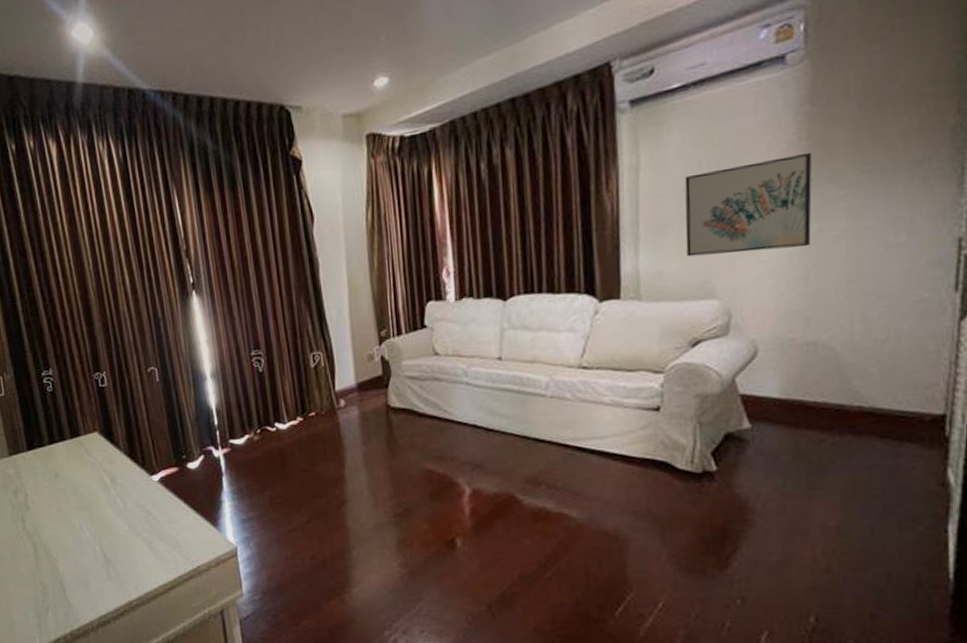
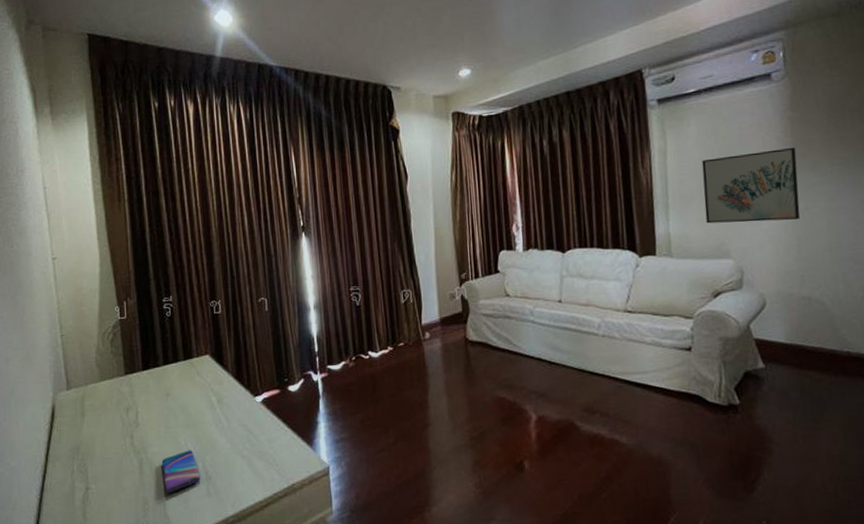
smartphone: none [56,533,100,578] -> present [161,450,201,494]

